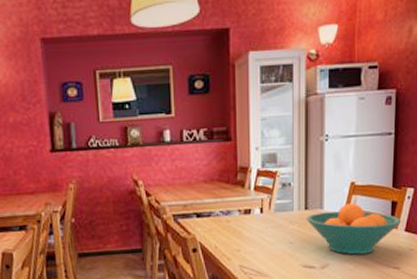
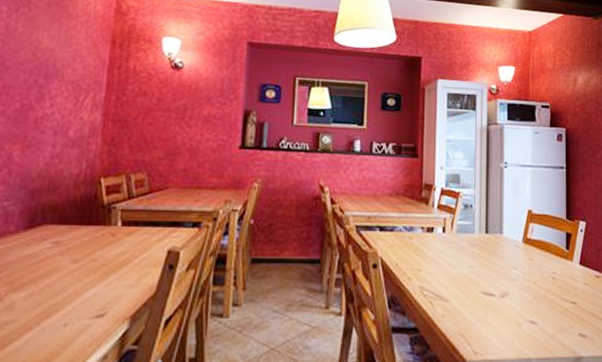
fruit bowl: present [306,203,402,255] -> none [486,231,576,285]

